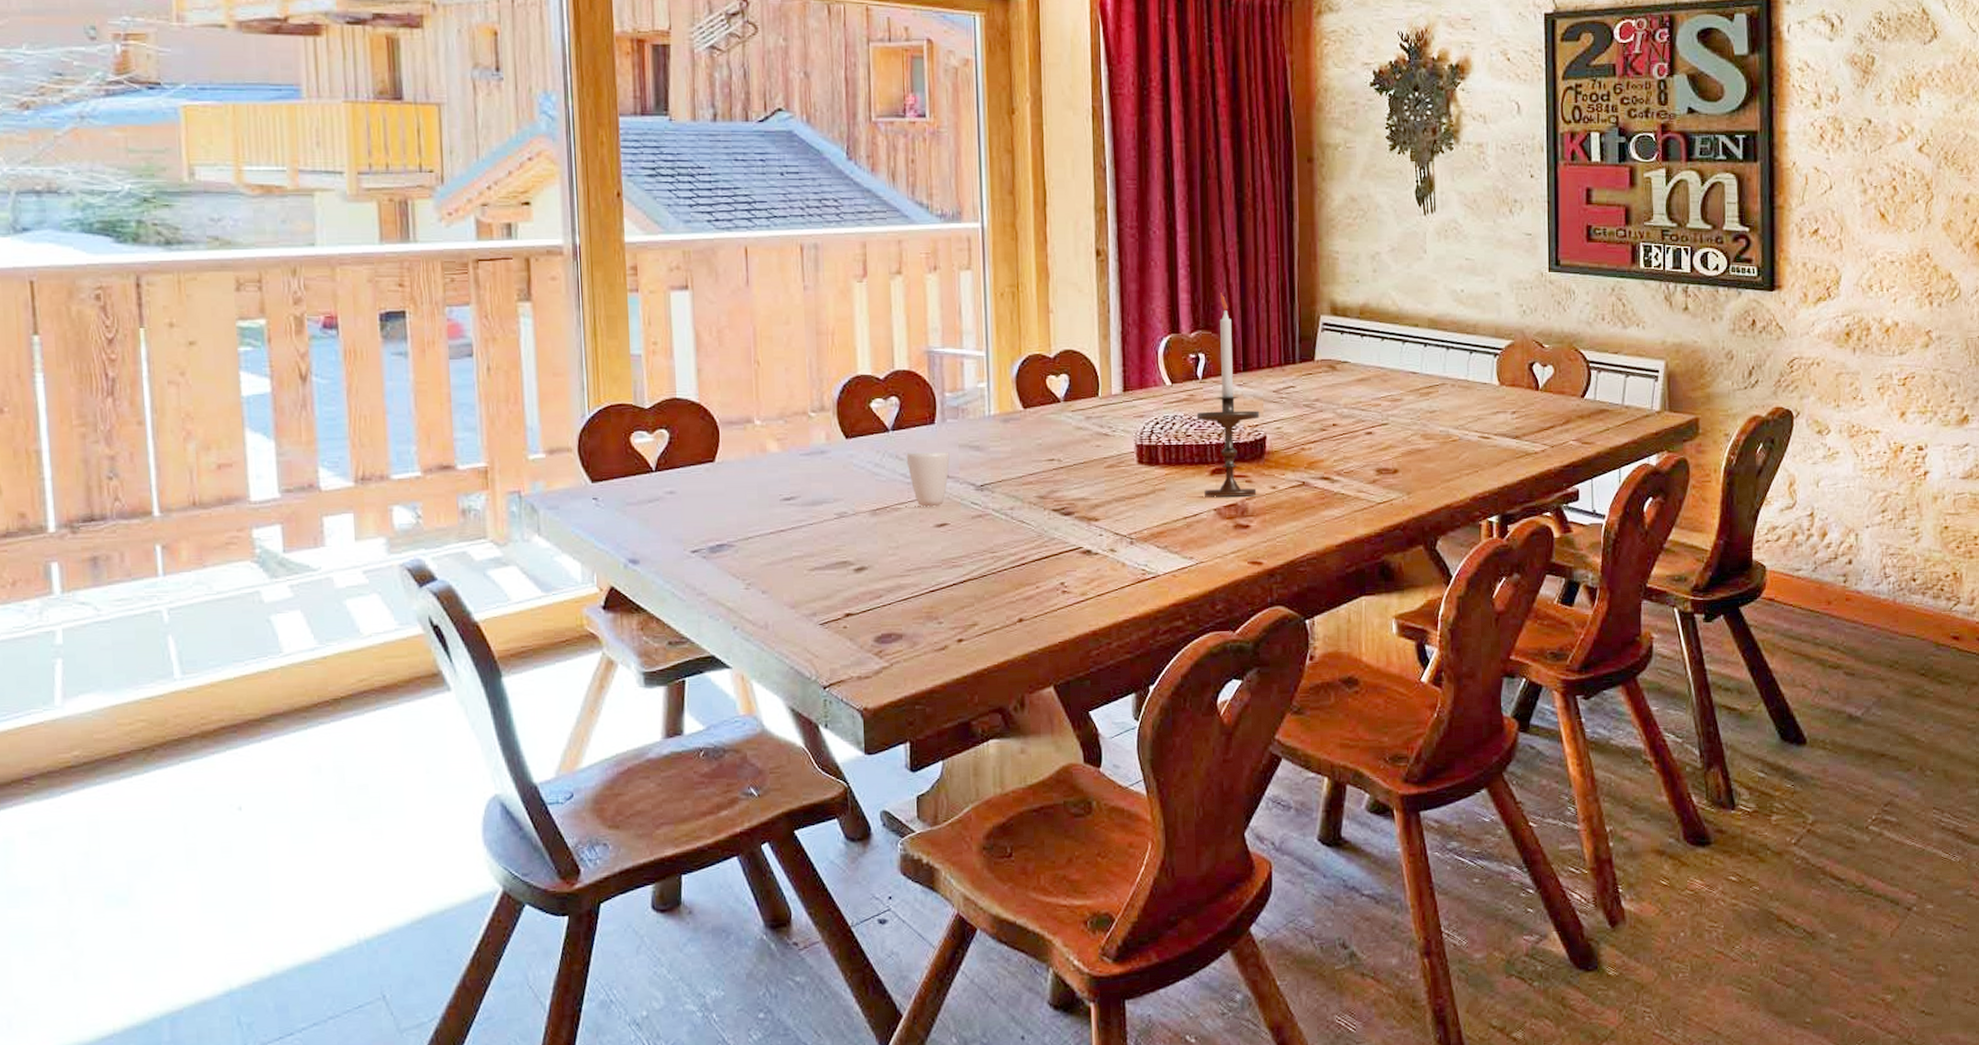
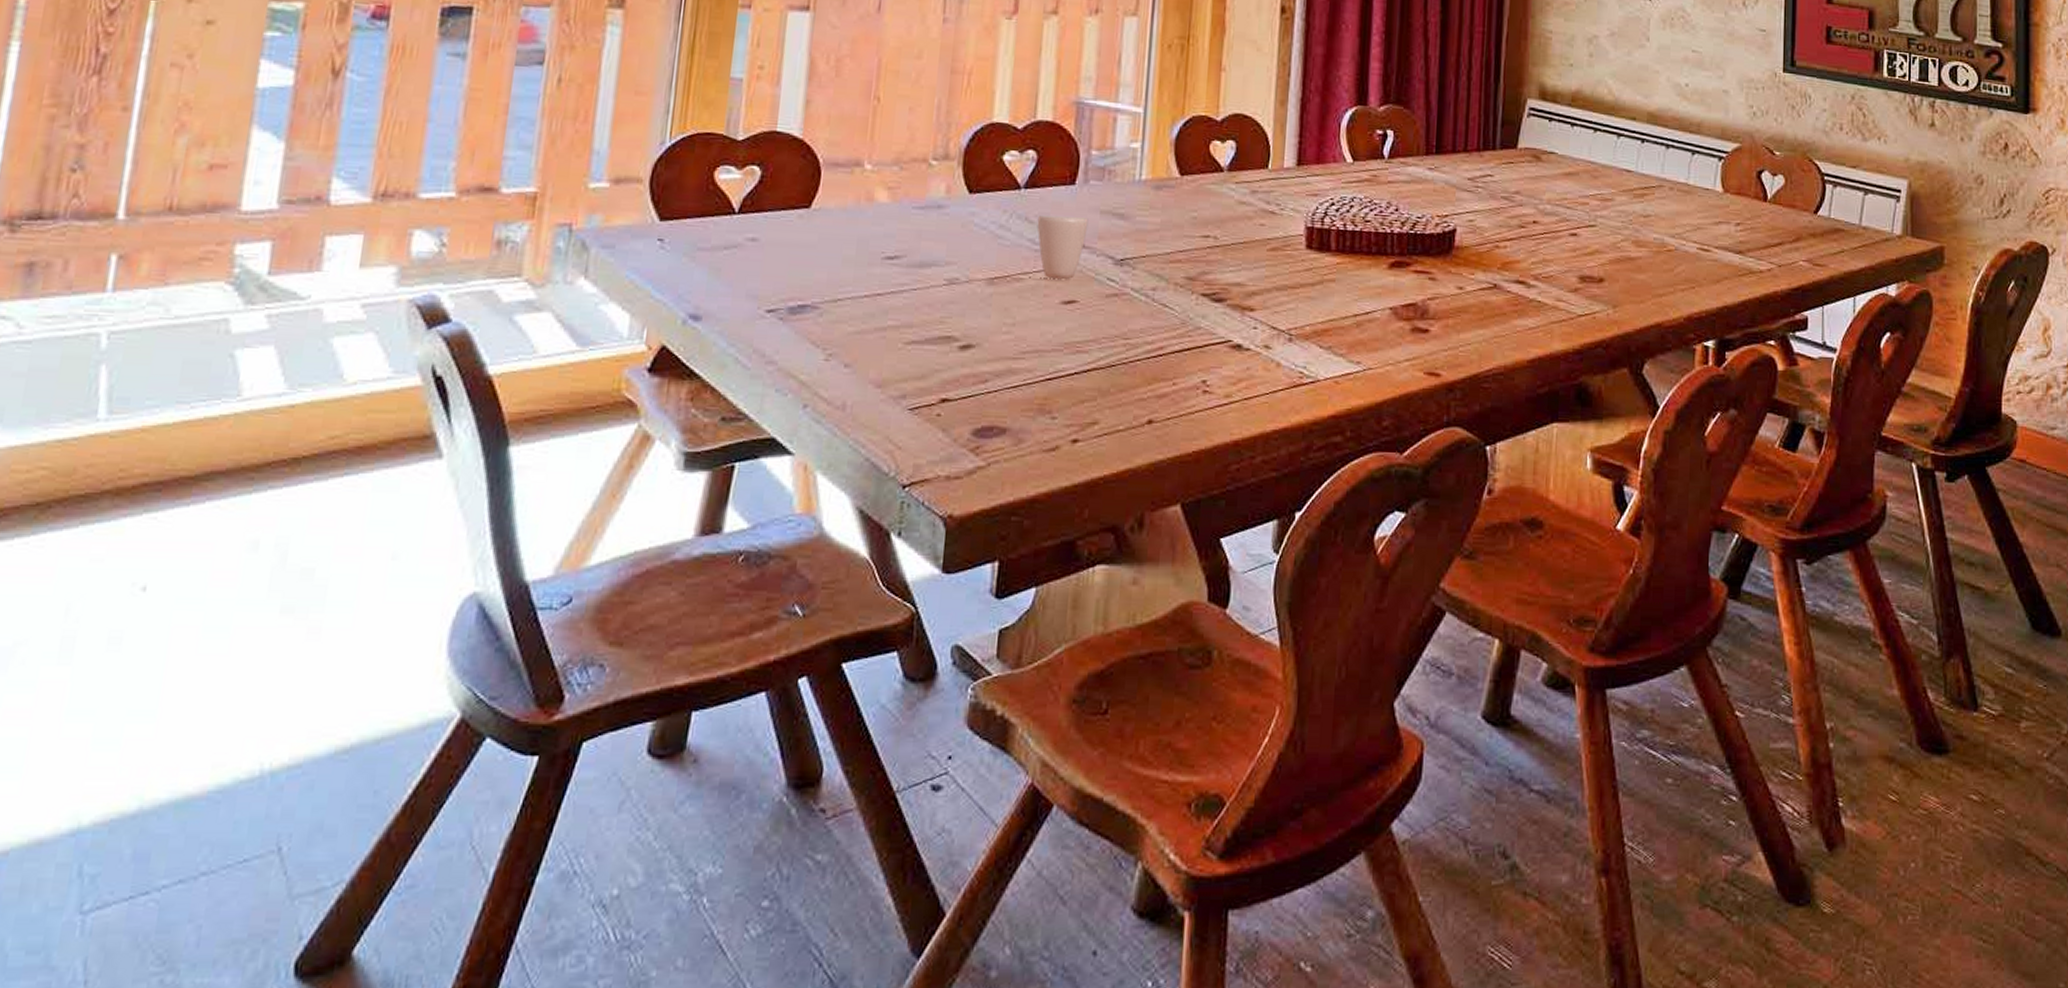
candlestick: present [1196,293,1260,497] -> none [1378,65,1451,296]

